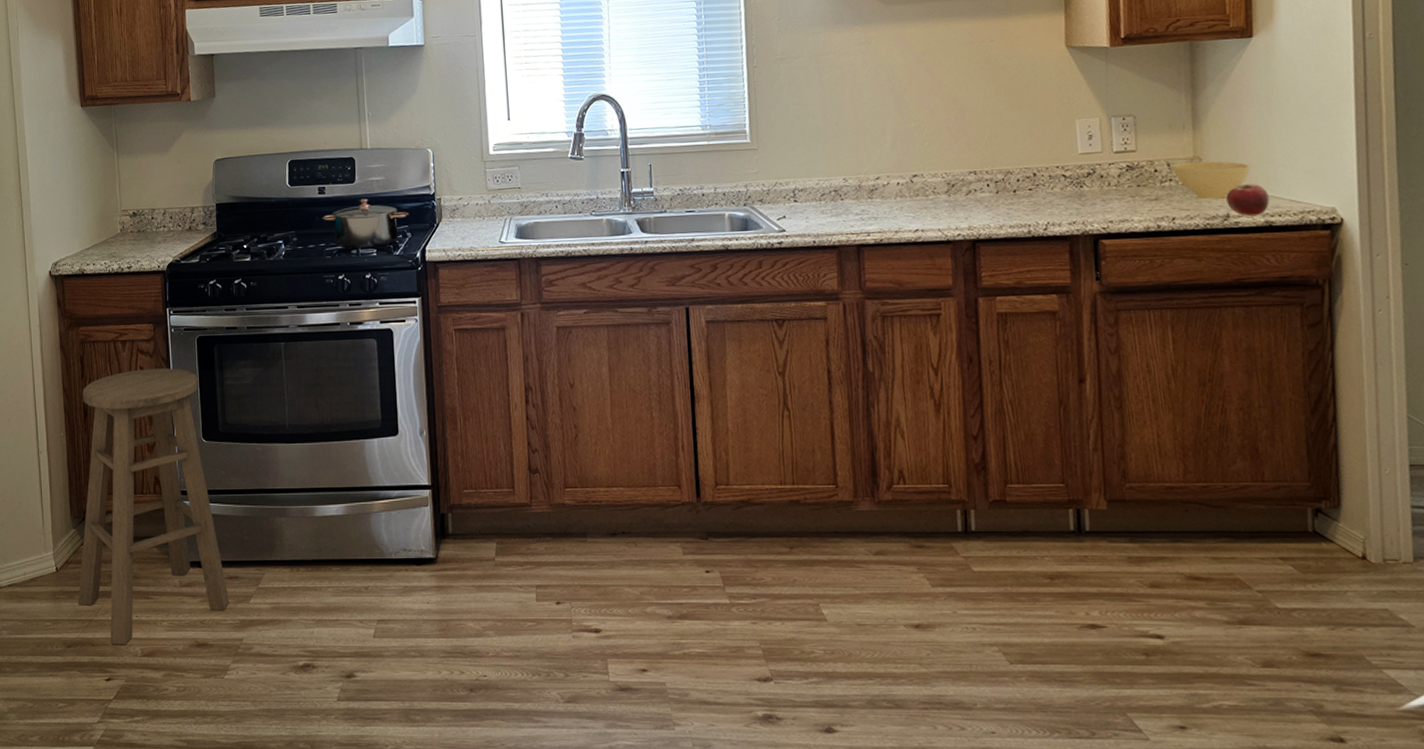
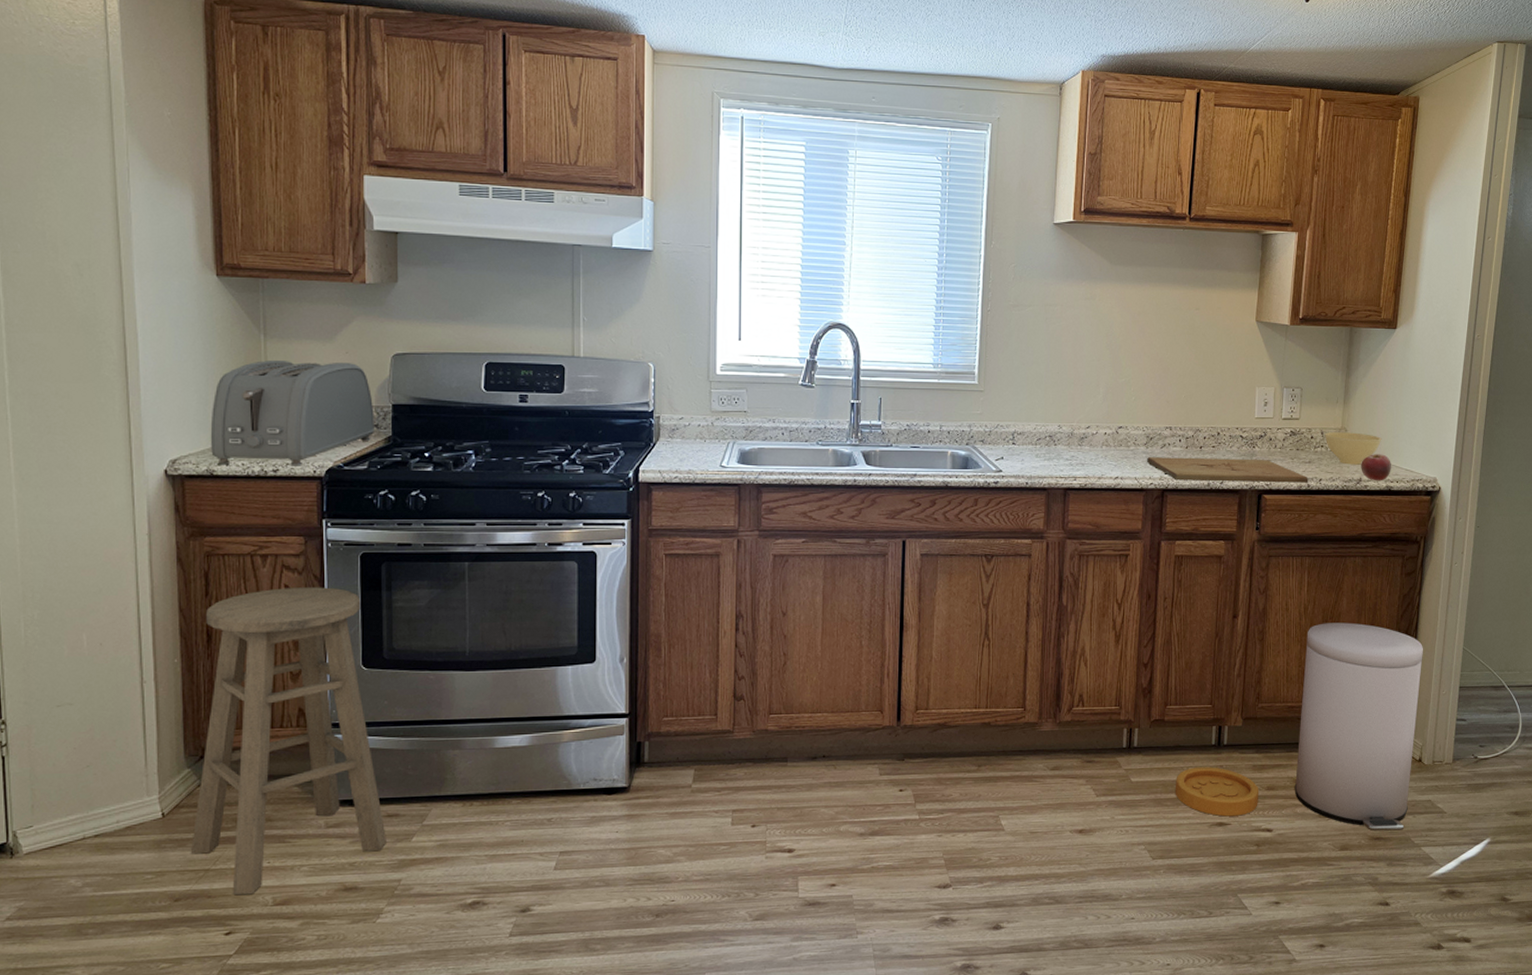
toaster: none [80,170,204,265] -> present [210,360,376,467]
cooking pot: present [321,198,409,249] -> none [521,411,623,465]
cutting board: none [949,200,1158,230] -> present [1146,457,1309,483]
pet bowl: none [1028,557,1141,617] -> present [1175,767,1259,817]
pedal bin: none [1179,386,1355,647] -> present [1294,622,1423,832]

